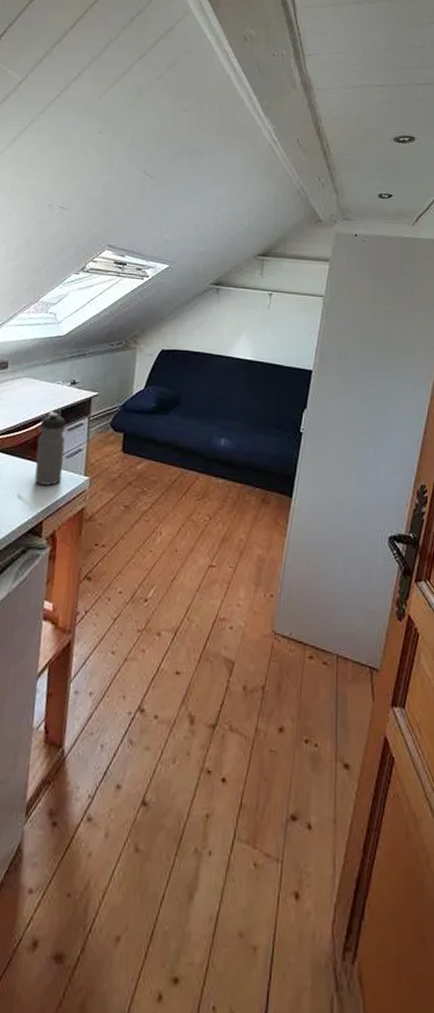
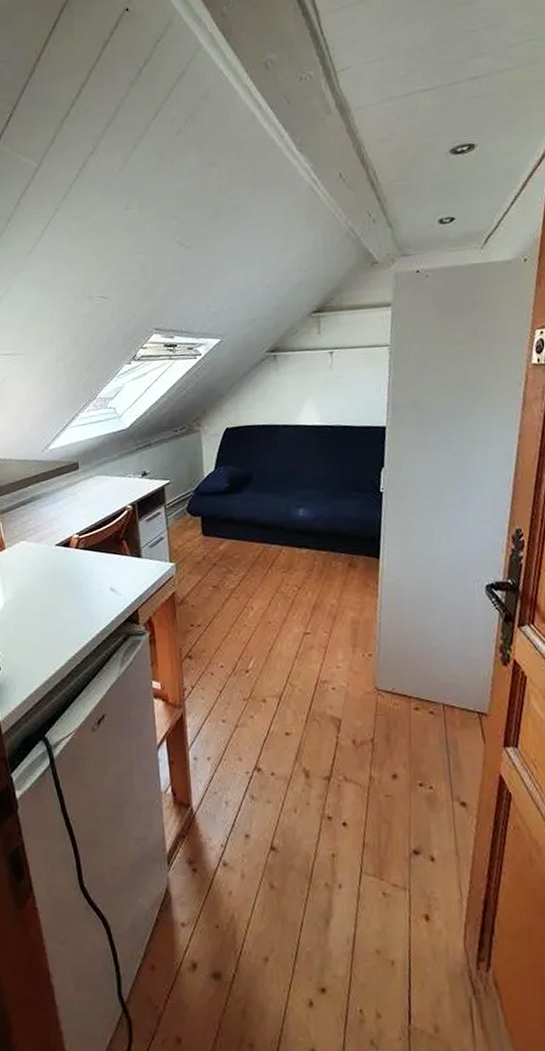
water bottle: present [35,412,66,486] -> none [119,506,149,576]

